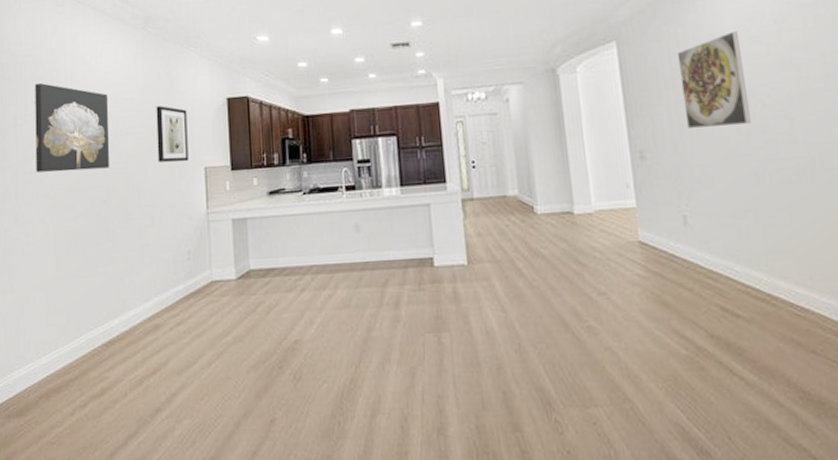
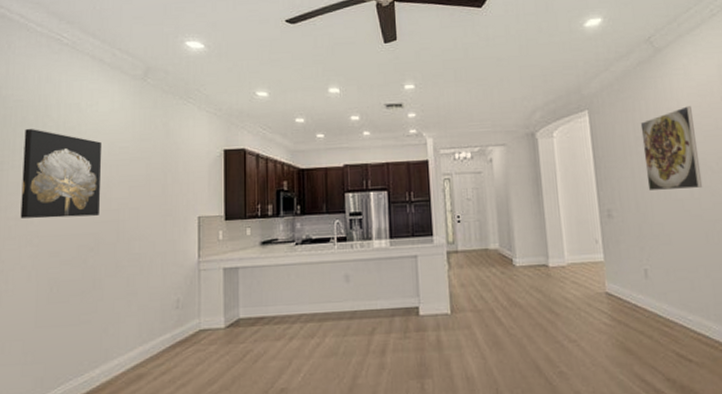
wall art: present [156,106,189,163] -> none [150,155,183,211]

